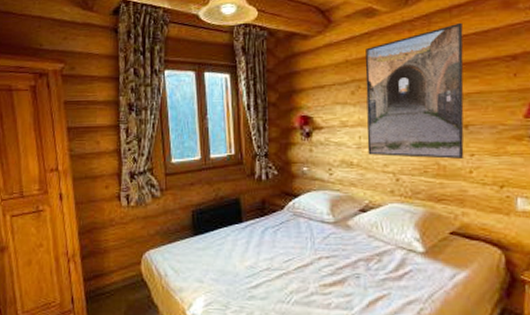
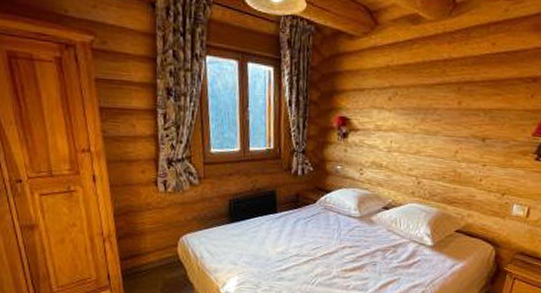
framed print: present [365,22,464,159] -> none [396,40,497,168]

